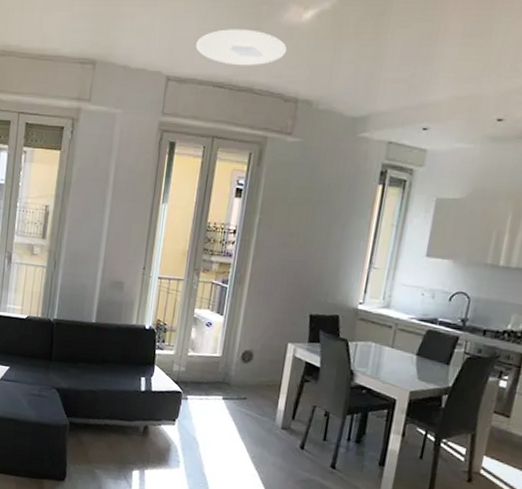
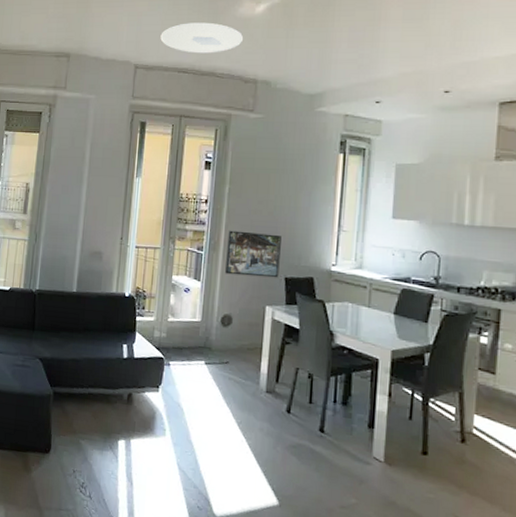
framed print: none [249,263,310,315] -> present [225,230,281,278]

